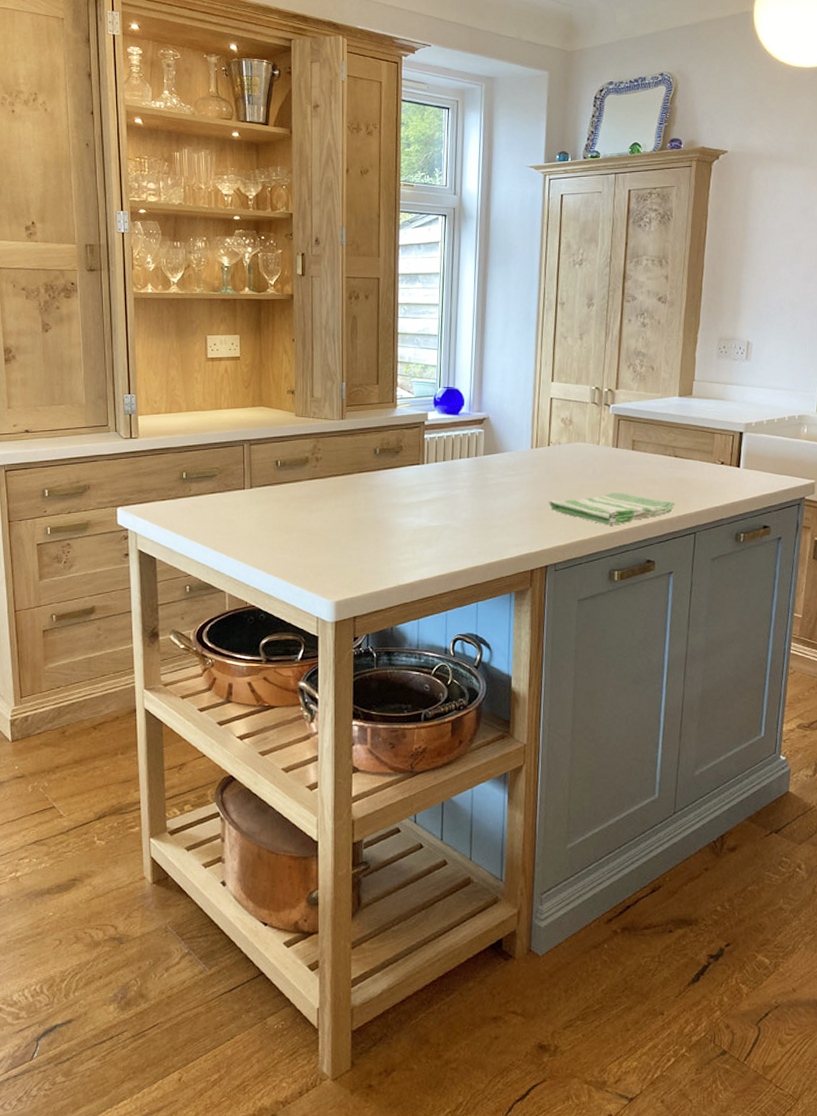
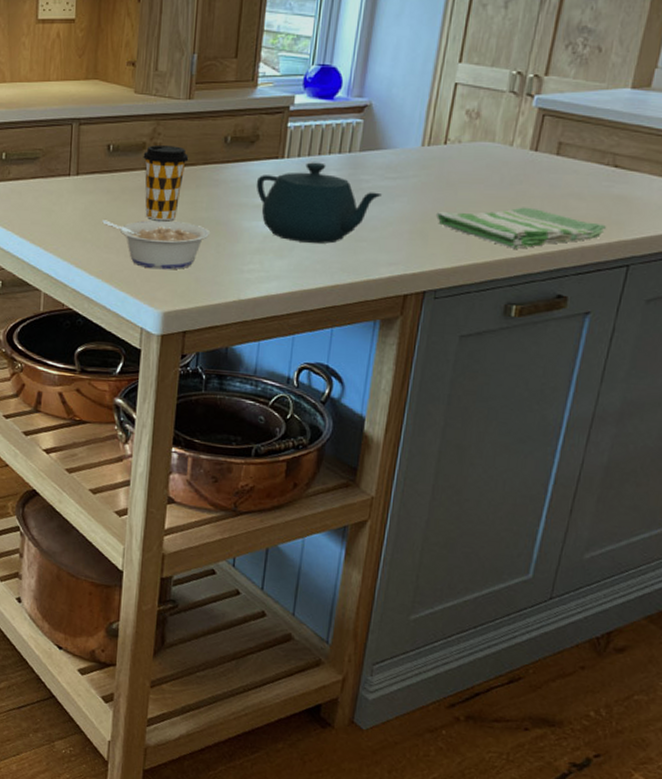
legume: none [276,522,368,565] -> present [102,220,210,270]
coffee cup: none [307,459,346,523] -> present [143,145,189,221]
teapot: none [403,466,504,533] -> present [256,162,382,244]

